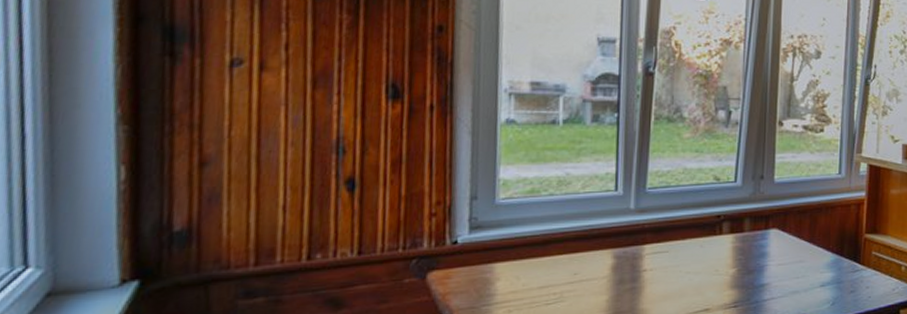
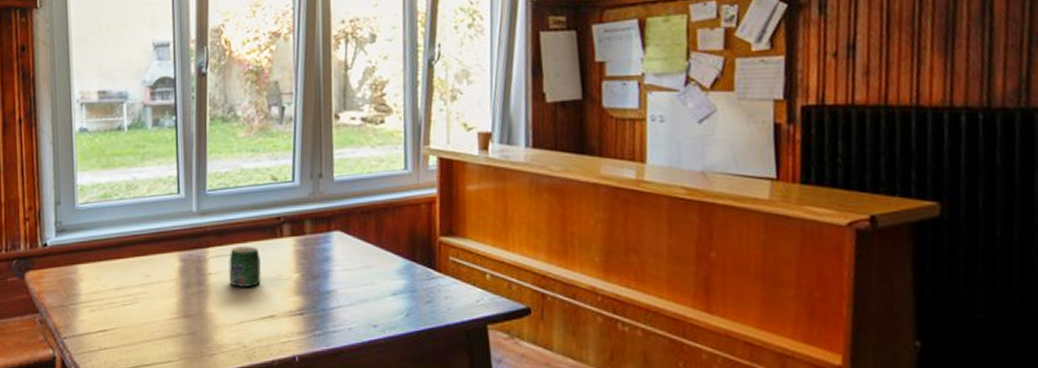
jar: none [665,243,698,283] -> present [229,246,261,287]

